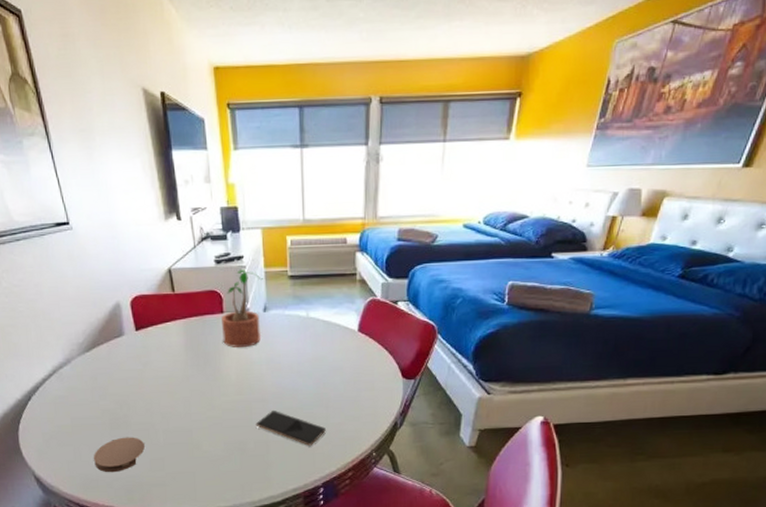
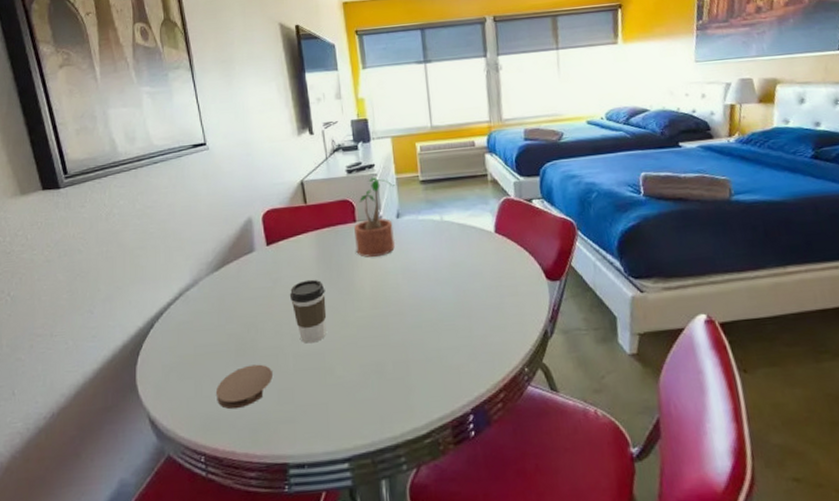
coffee cup: none [158,365,194,422] -> present [289,279,327,344]
smartphone: present [255,409,327,446] -> none [393,323,471,364]

